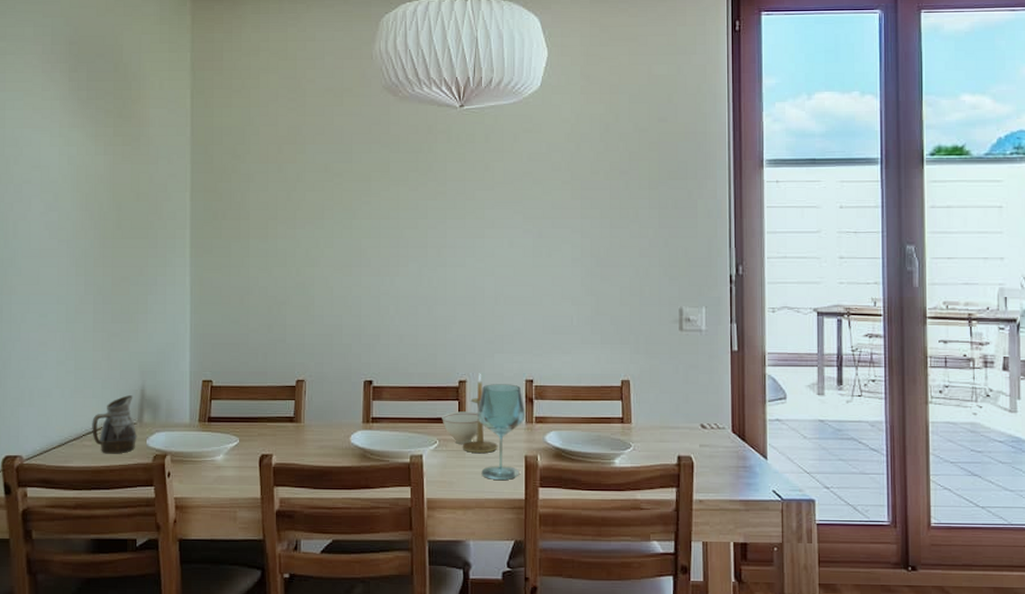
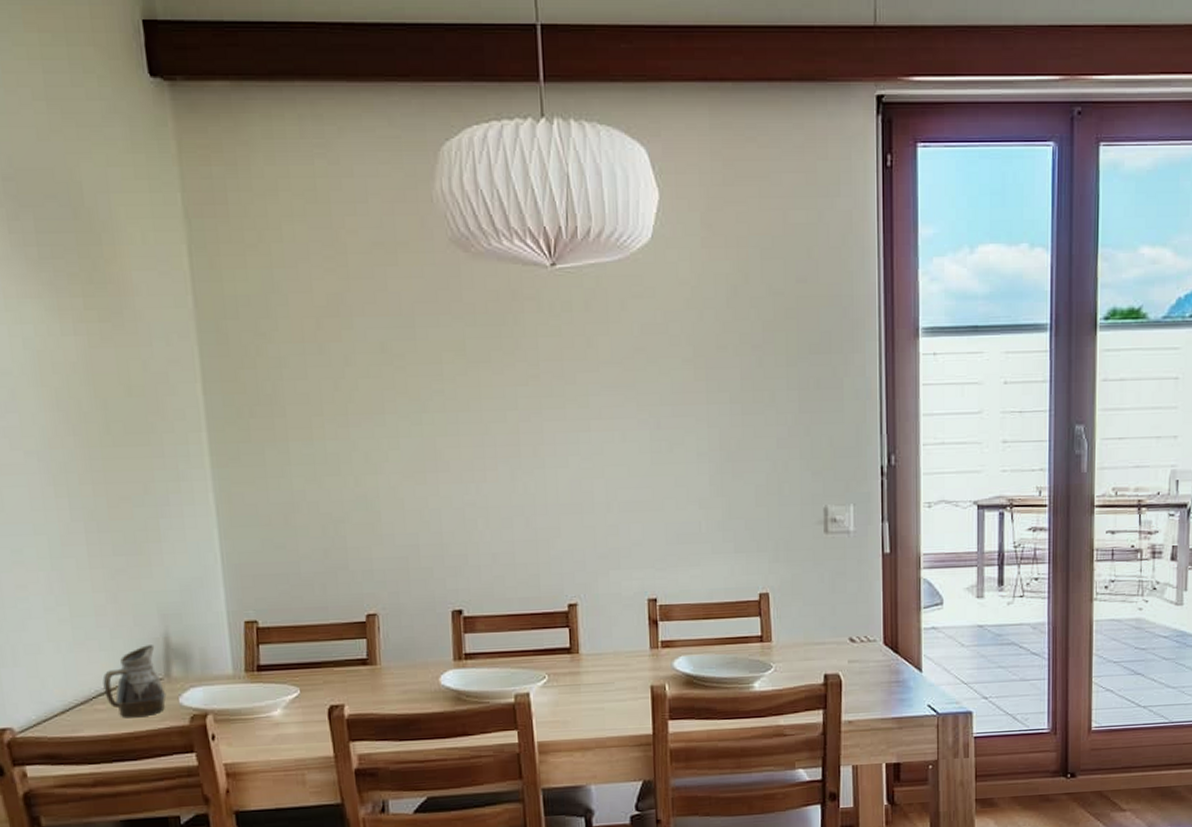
bowl: present [442,411,484,444] -> none [550,639,601,678]
candlestick: present [462,373,498,453] -> none [576,594,619,687]
wine glass: present [478,384,526,480] -> none [592,605,650,715]

